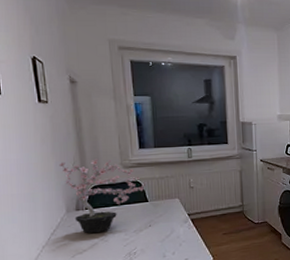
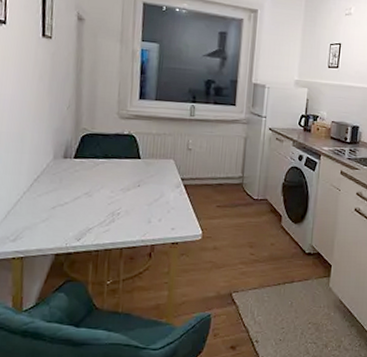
potted plant: present [59,159,146,233] -> none [53,103,141,185]

